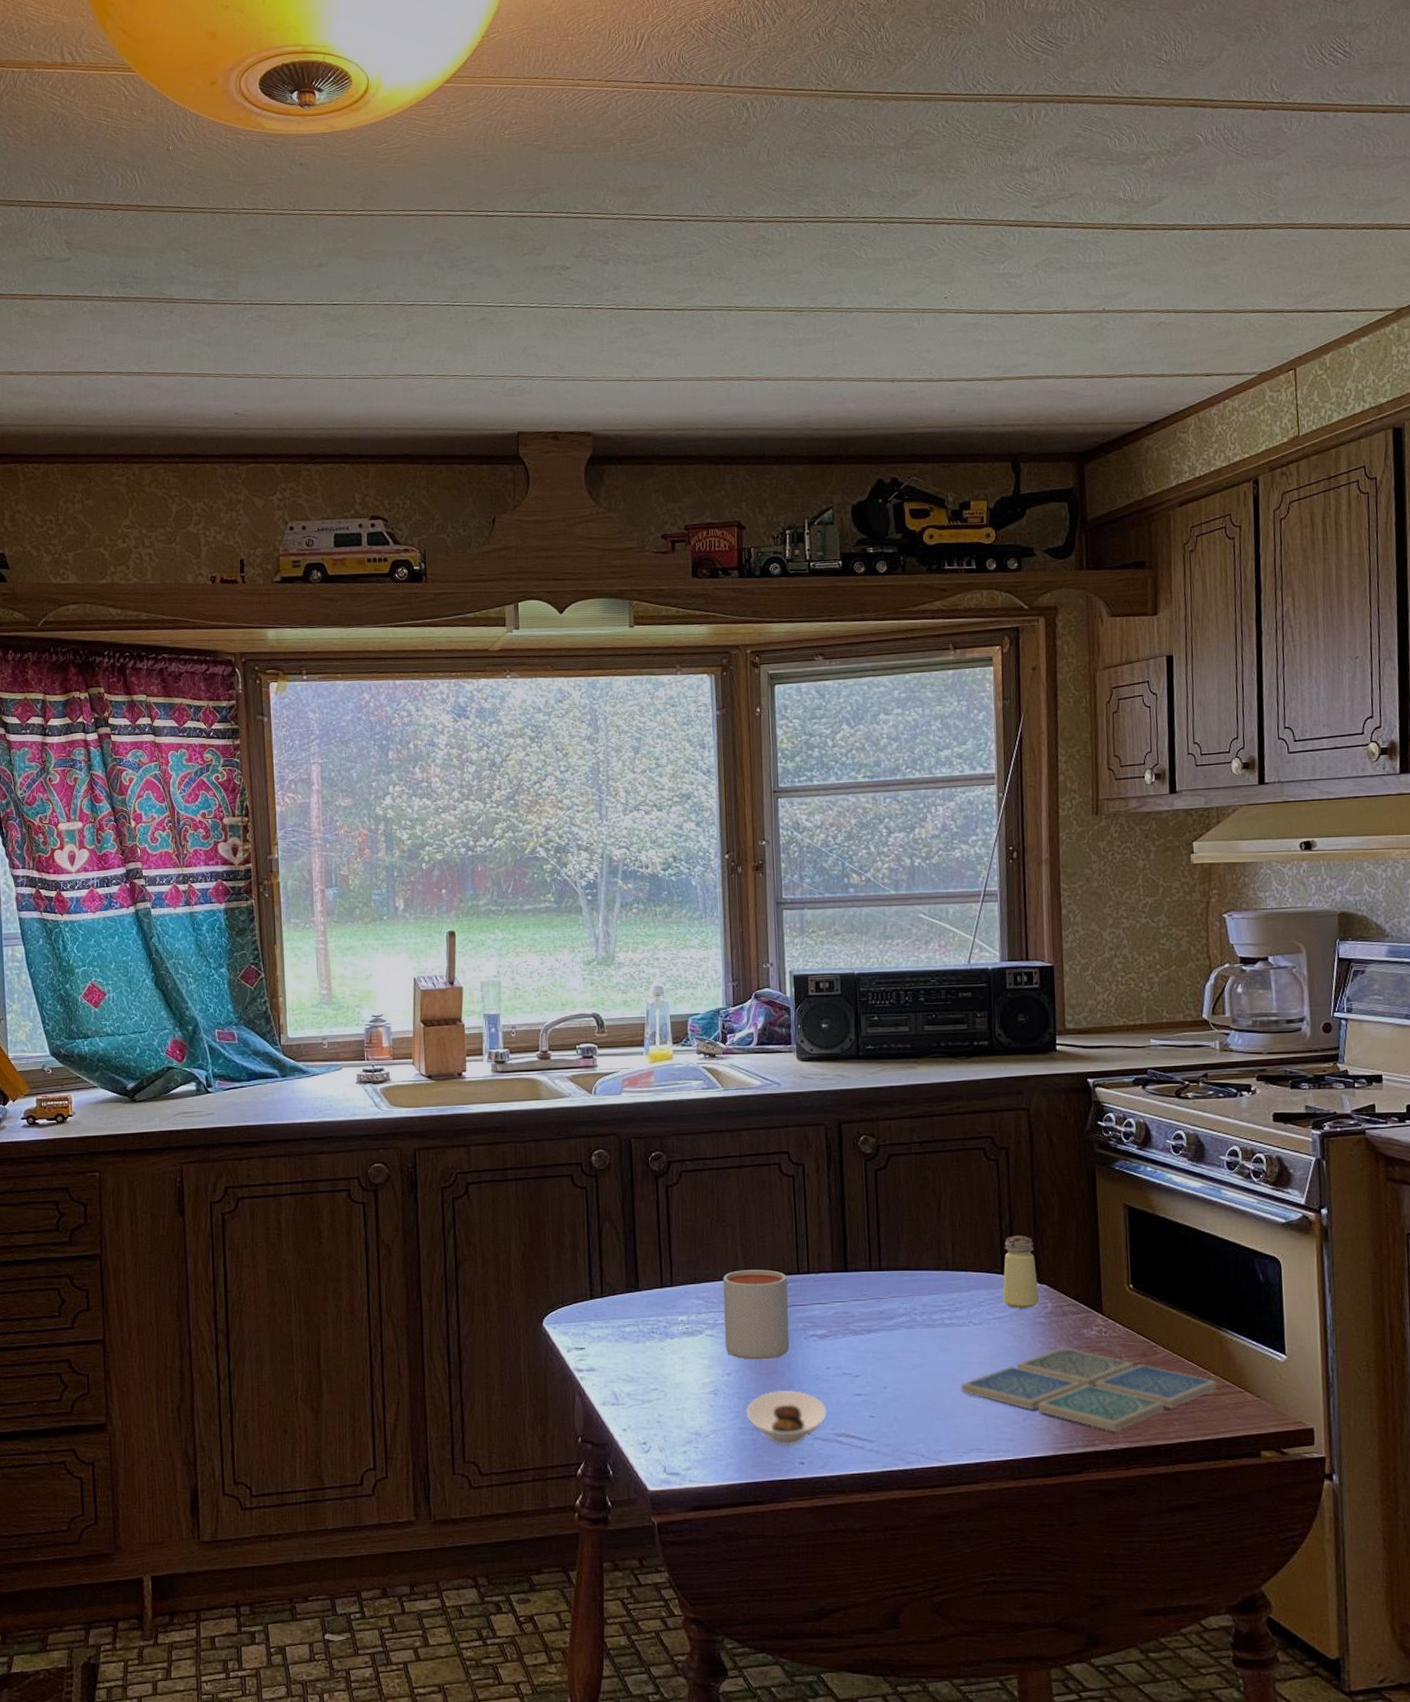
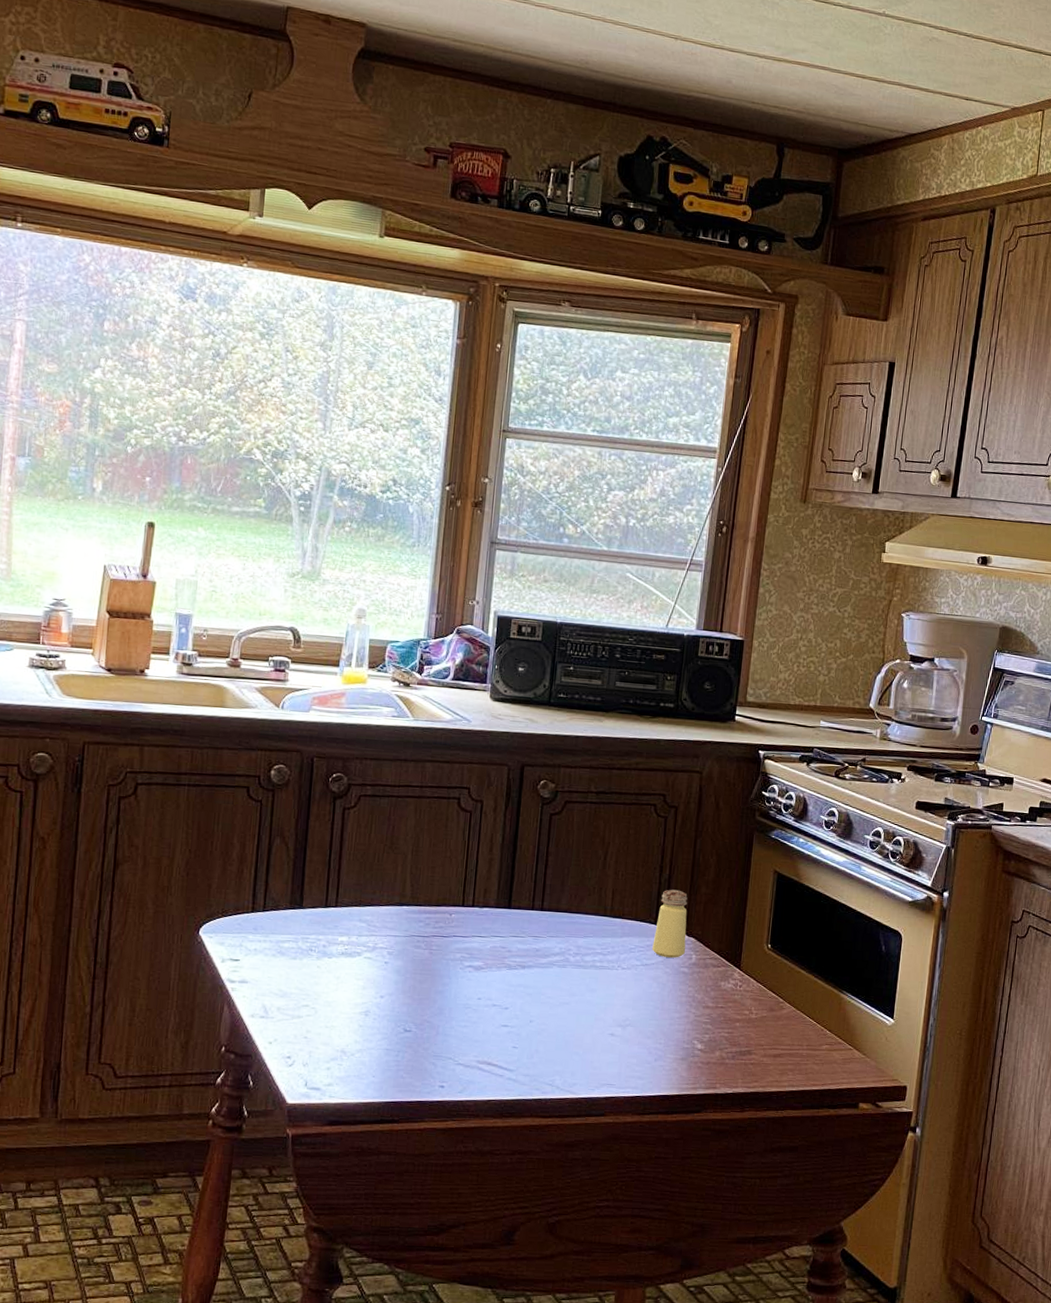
mug: present [723,1269,790,1360] -> none [381,897,451,986]
saucer: present [746,1390,827,1446] -> none [393,1015,473,1070]
drink coaster: present [961,1348,1217,1432] -> none [601,997,831,1077]

